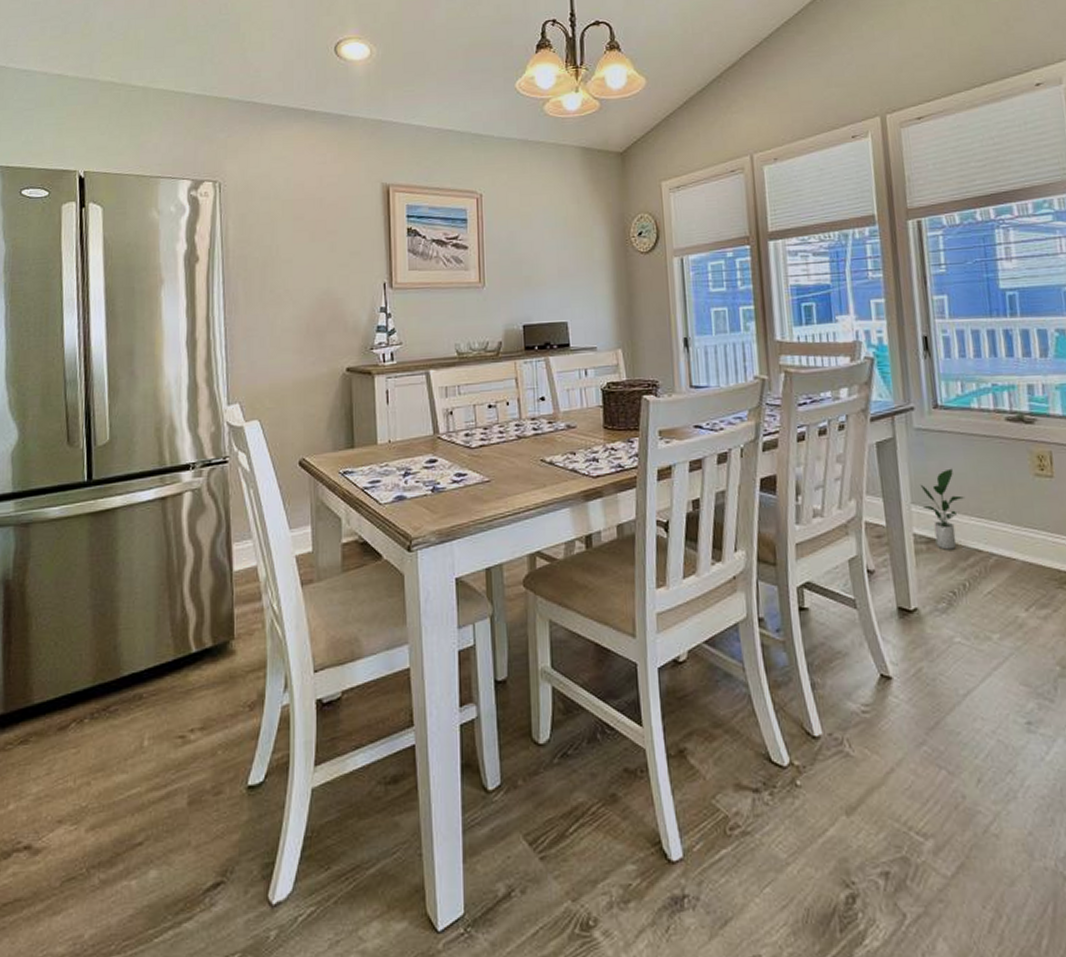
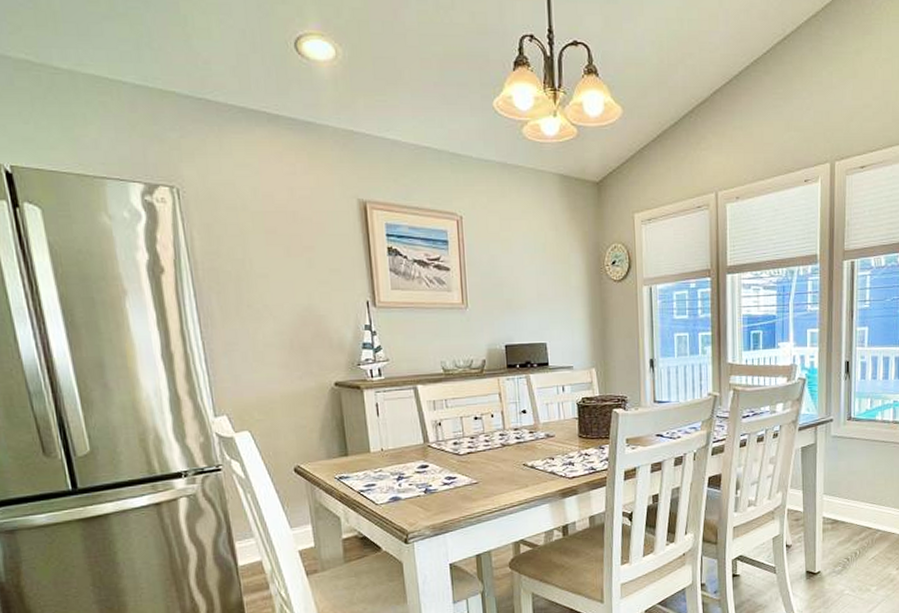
potted plant: present [919,468,966,550] -> none [831,467,864,528]

